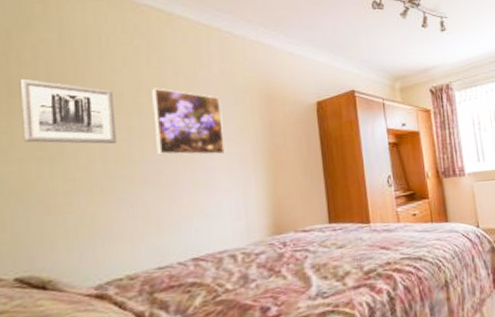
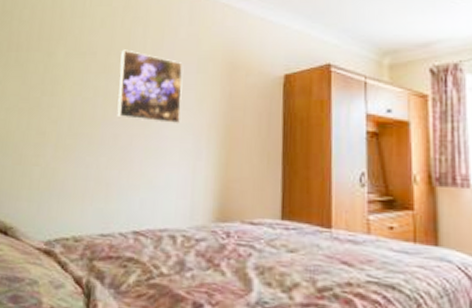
wall art: present [19,78,117,145] -> none [12,35,88,103]

